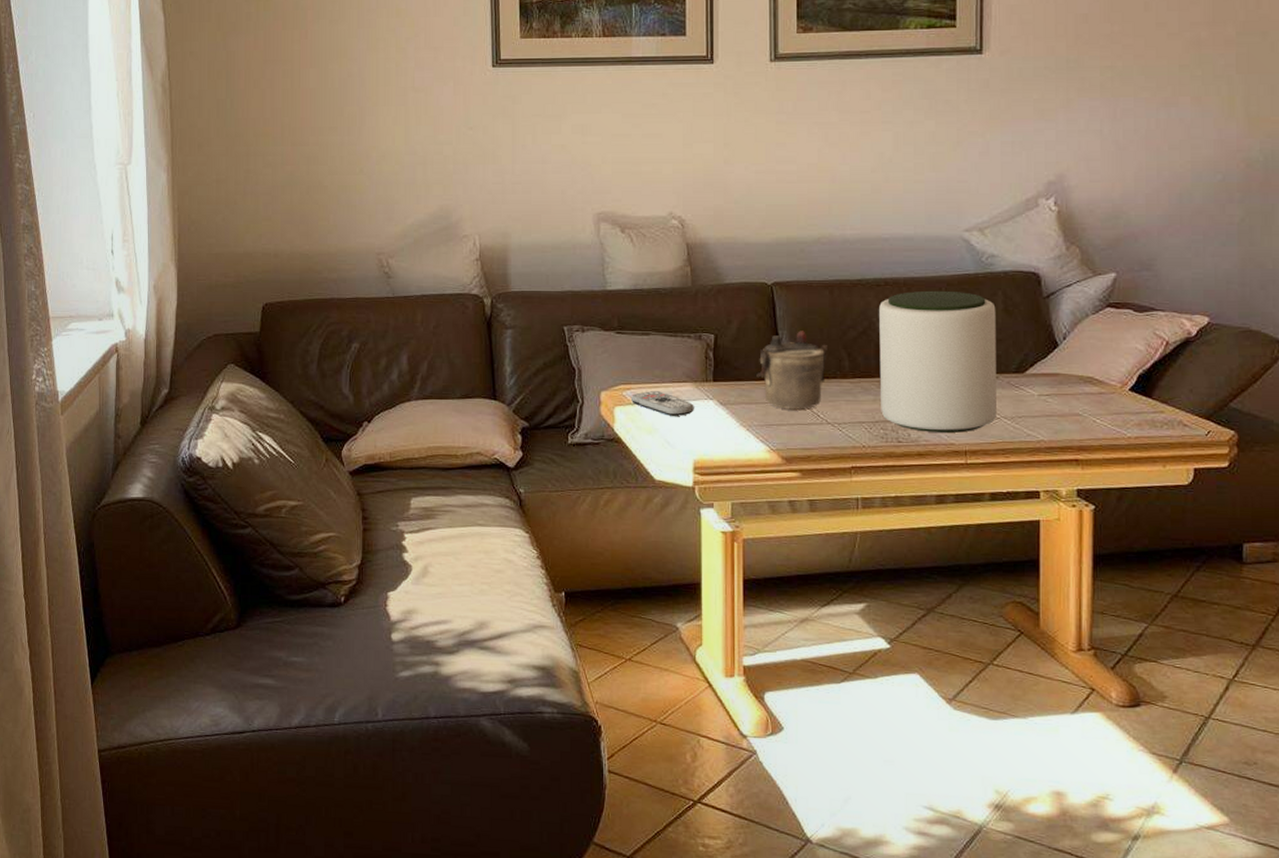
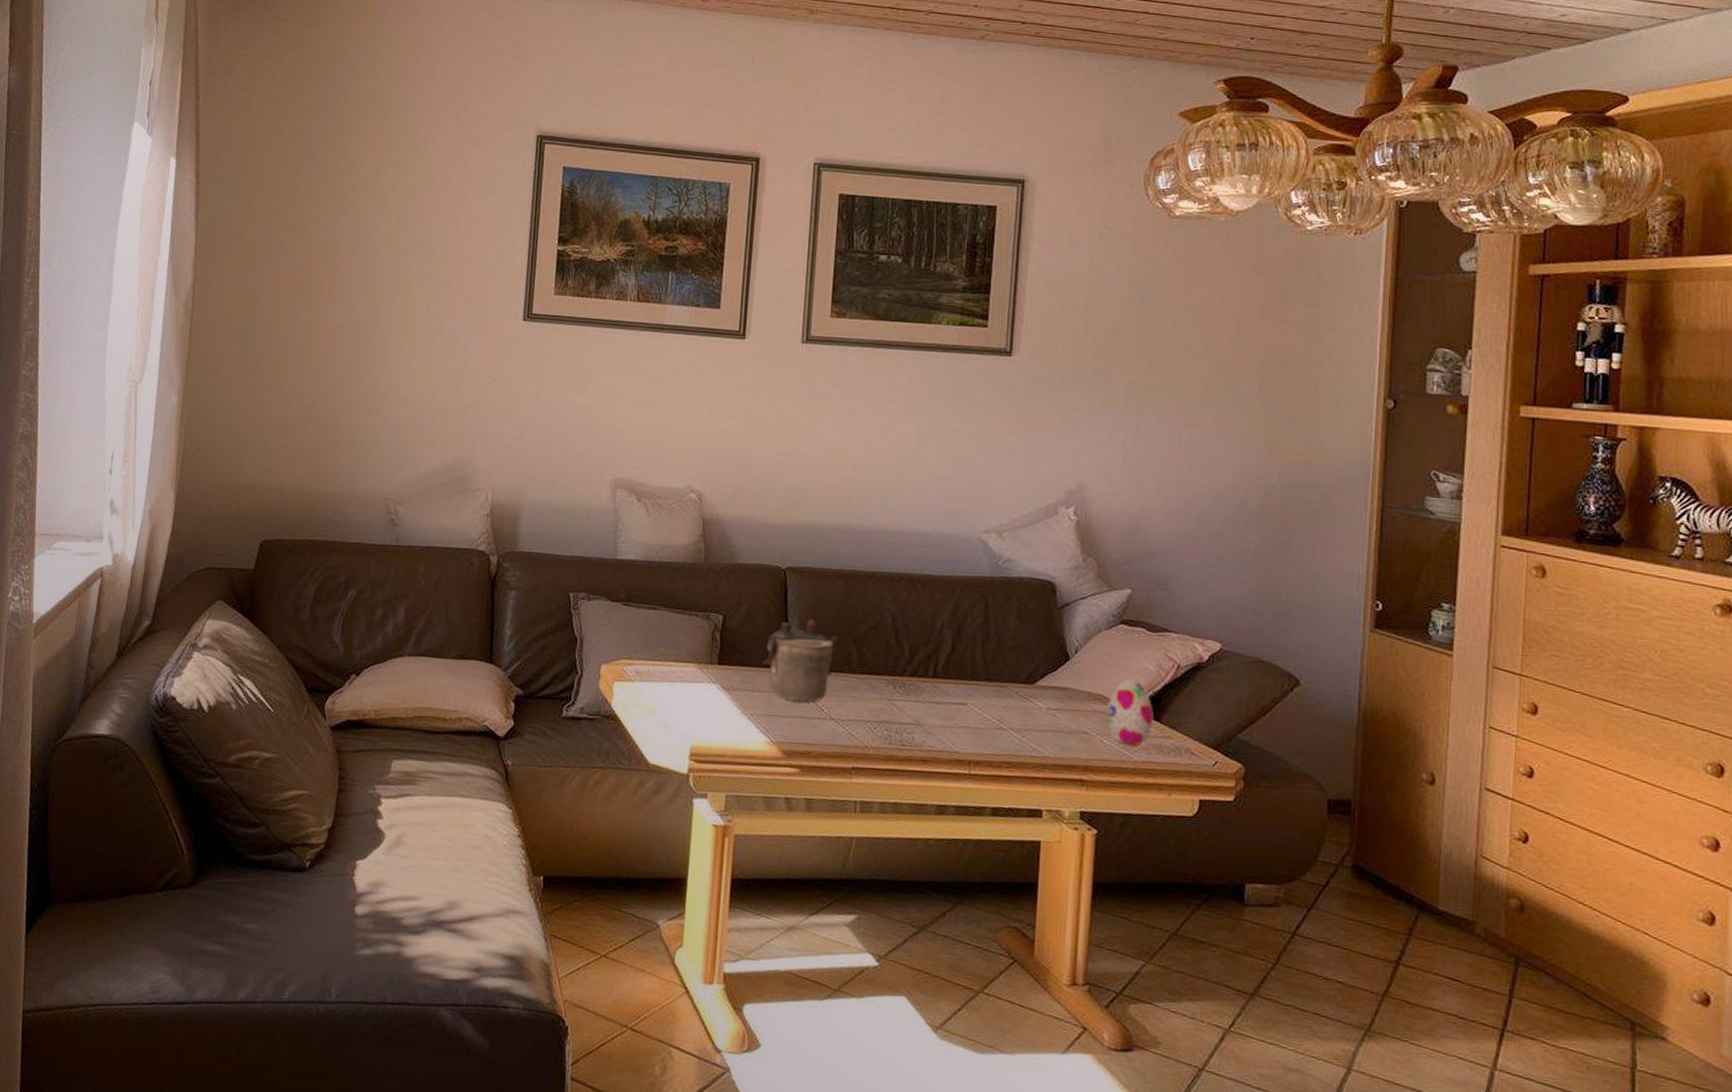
remote control: present [630,391,694,416] -> none [631,668,696,698]
plant pot: present [879,290,996,434] -> none [886,589,1009,741]
decorative egg: none [1098,359,1146,423] -> present [1106,678,1154,746]

